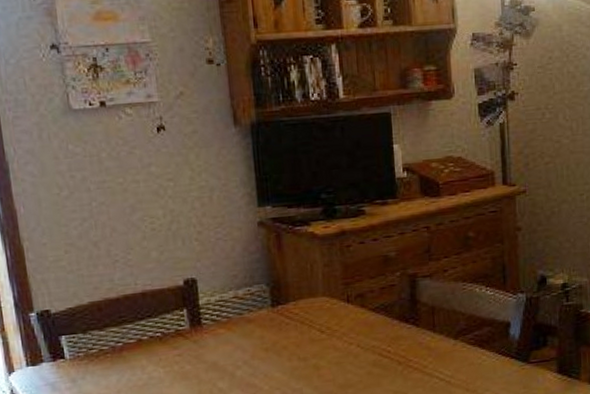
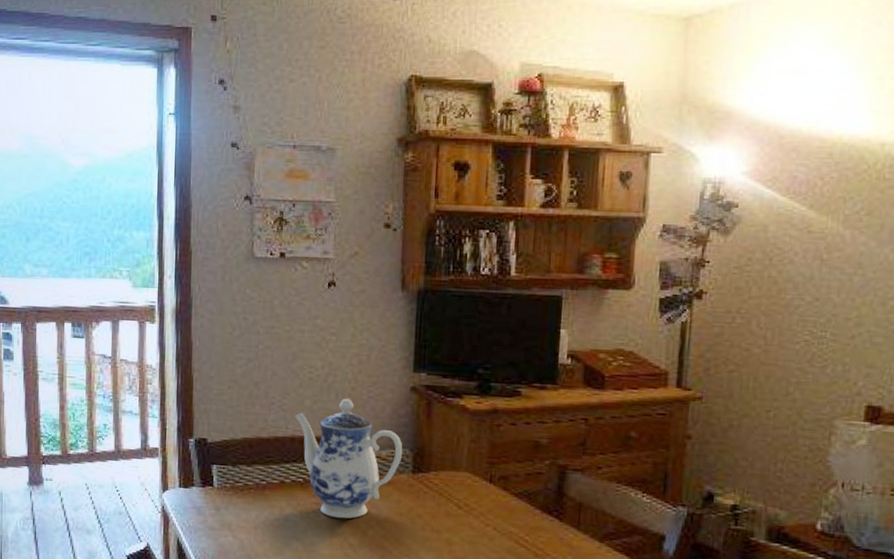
teapot: none [142,243,260,366] -> present [294,398,403,519]

